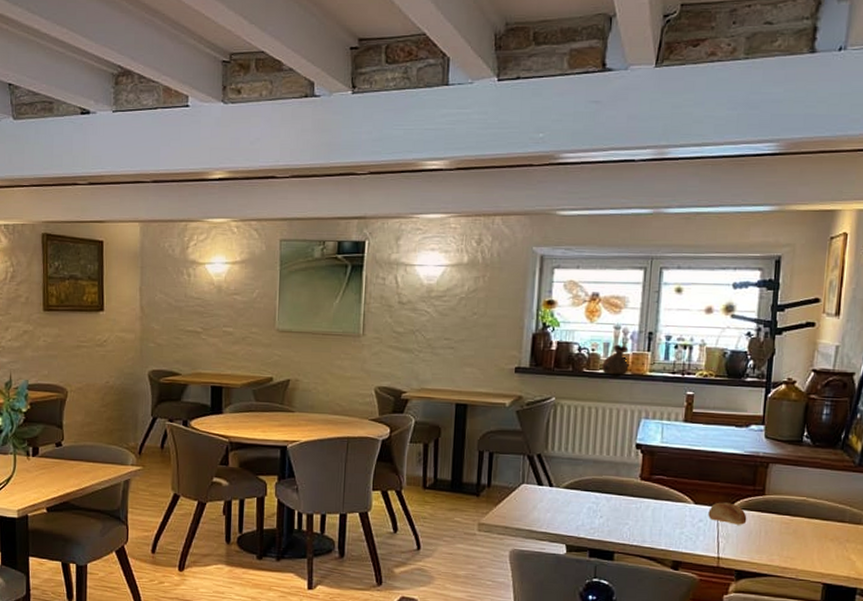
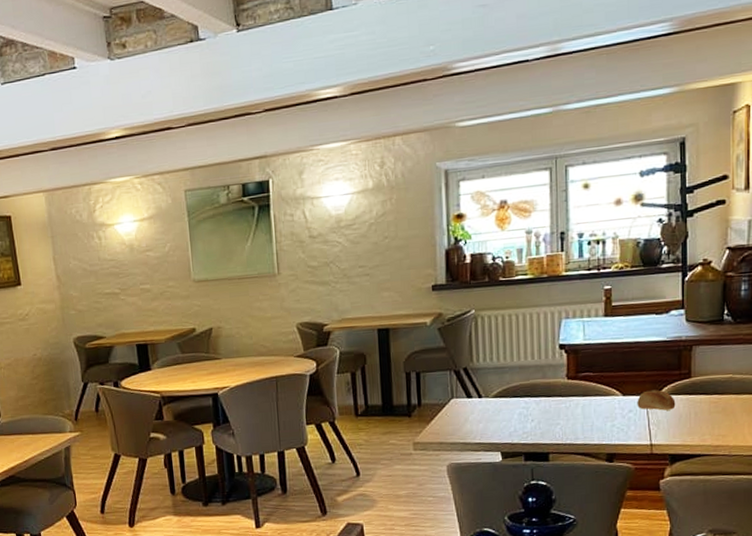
ceramic jug: present [602,344,629,377] -> none [518,248,543,282]

